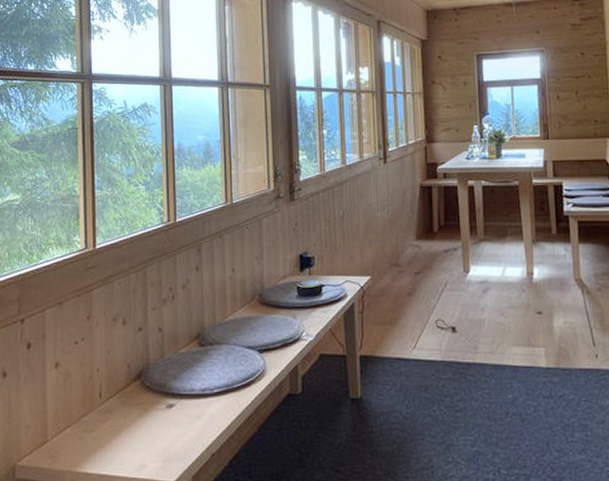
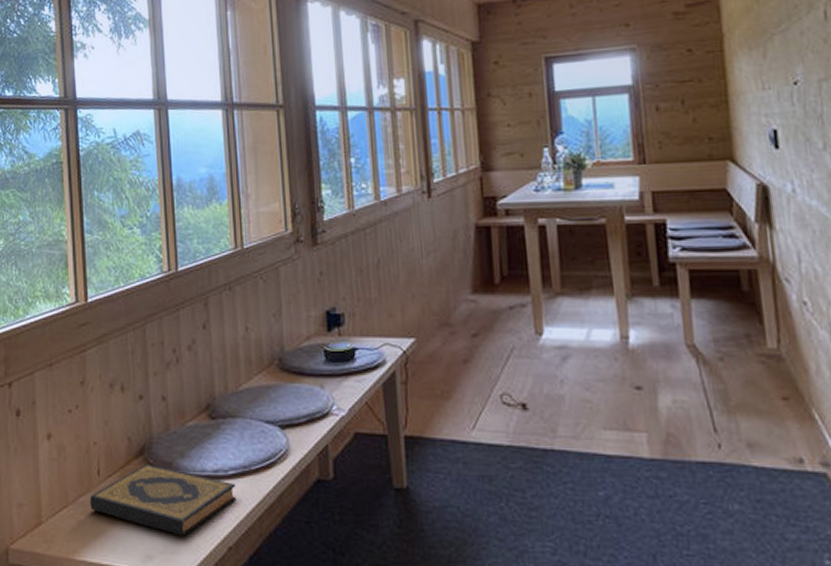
hardback book: none [92,385,220,446] -> present [90,463,237,536]

